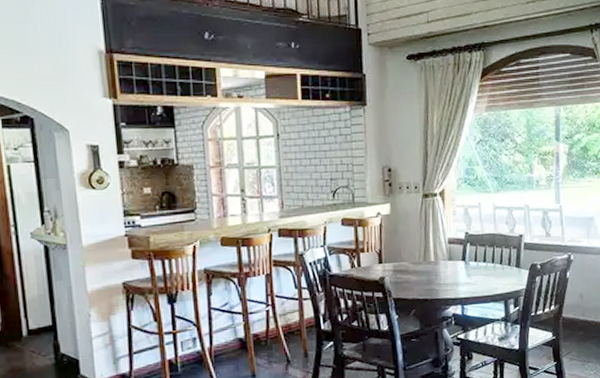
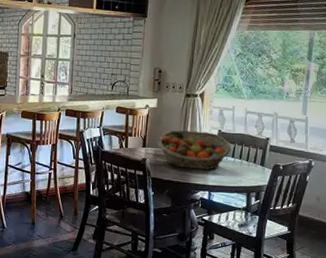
fruit basket: none [396,236,482,282] -> present [158,130,231,170]

